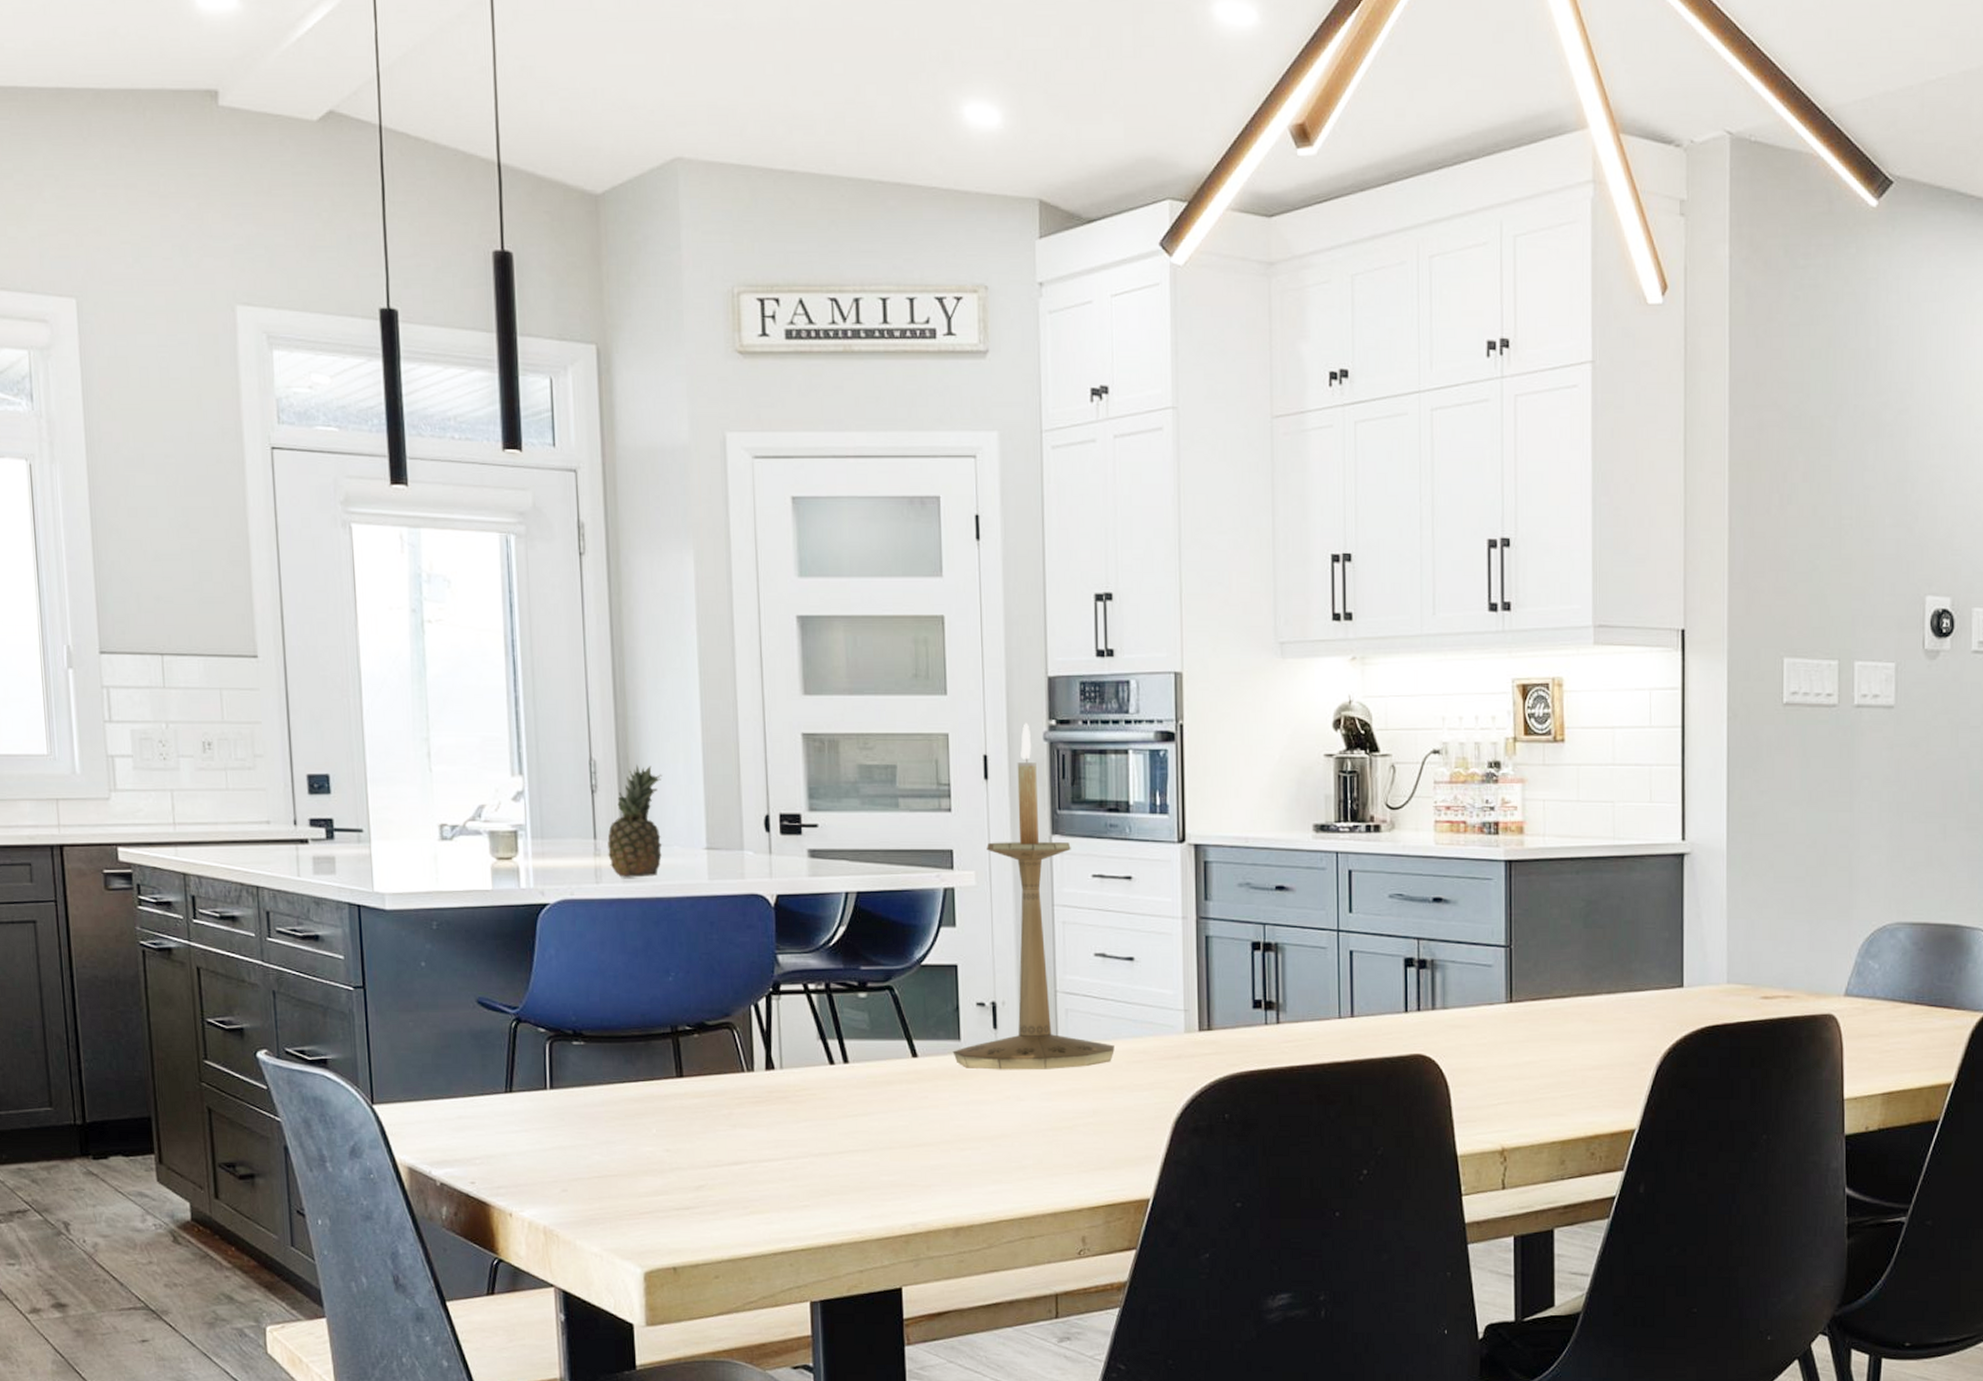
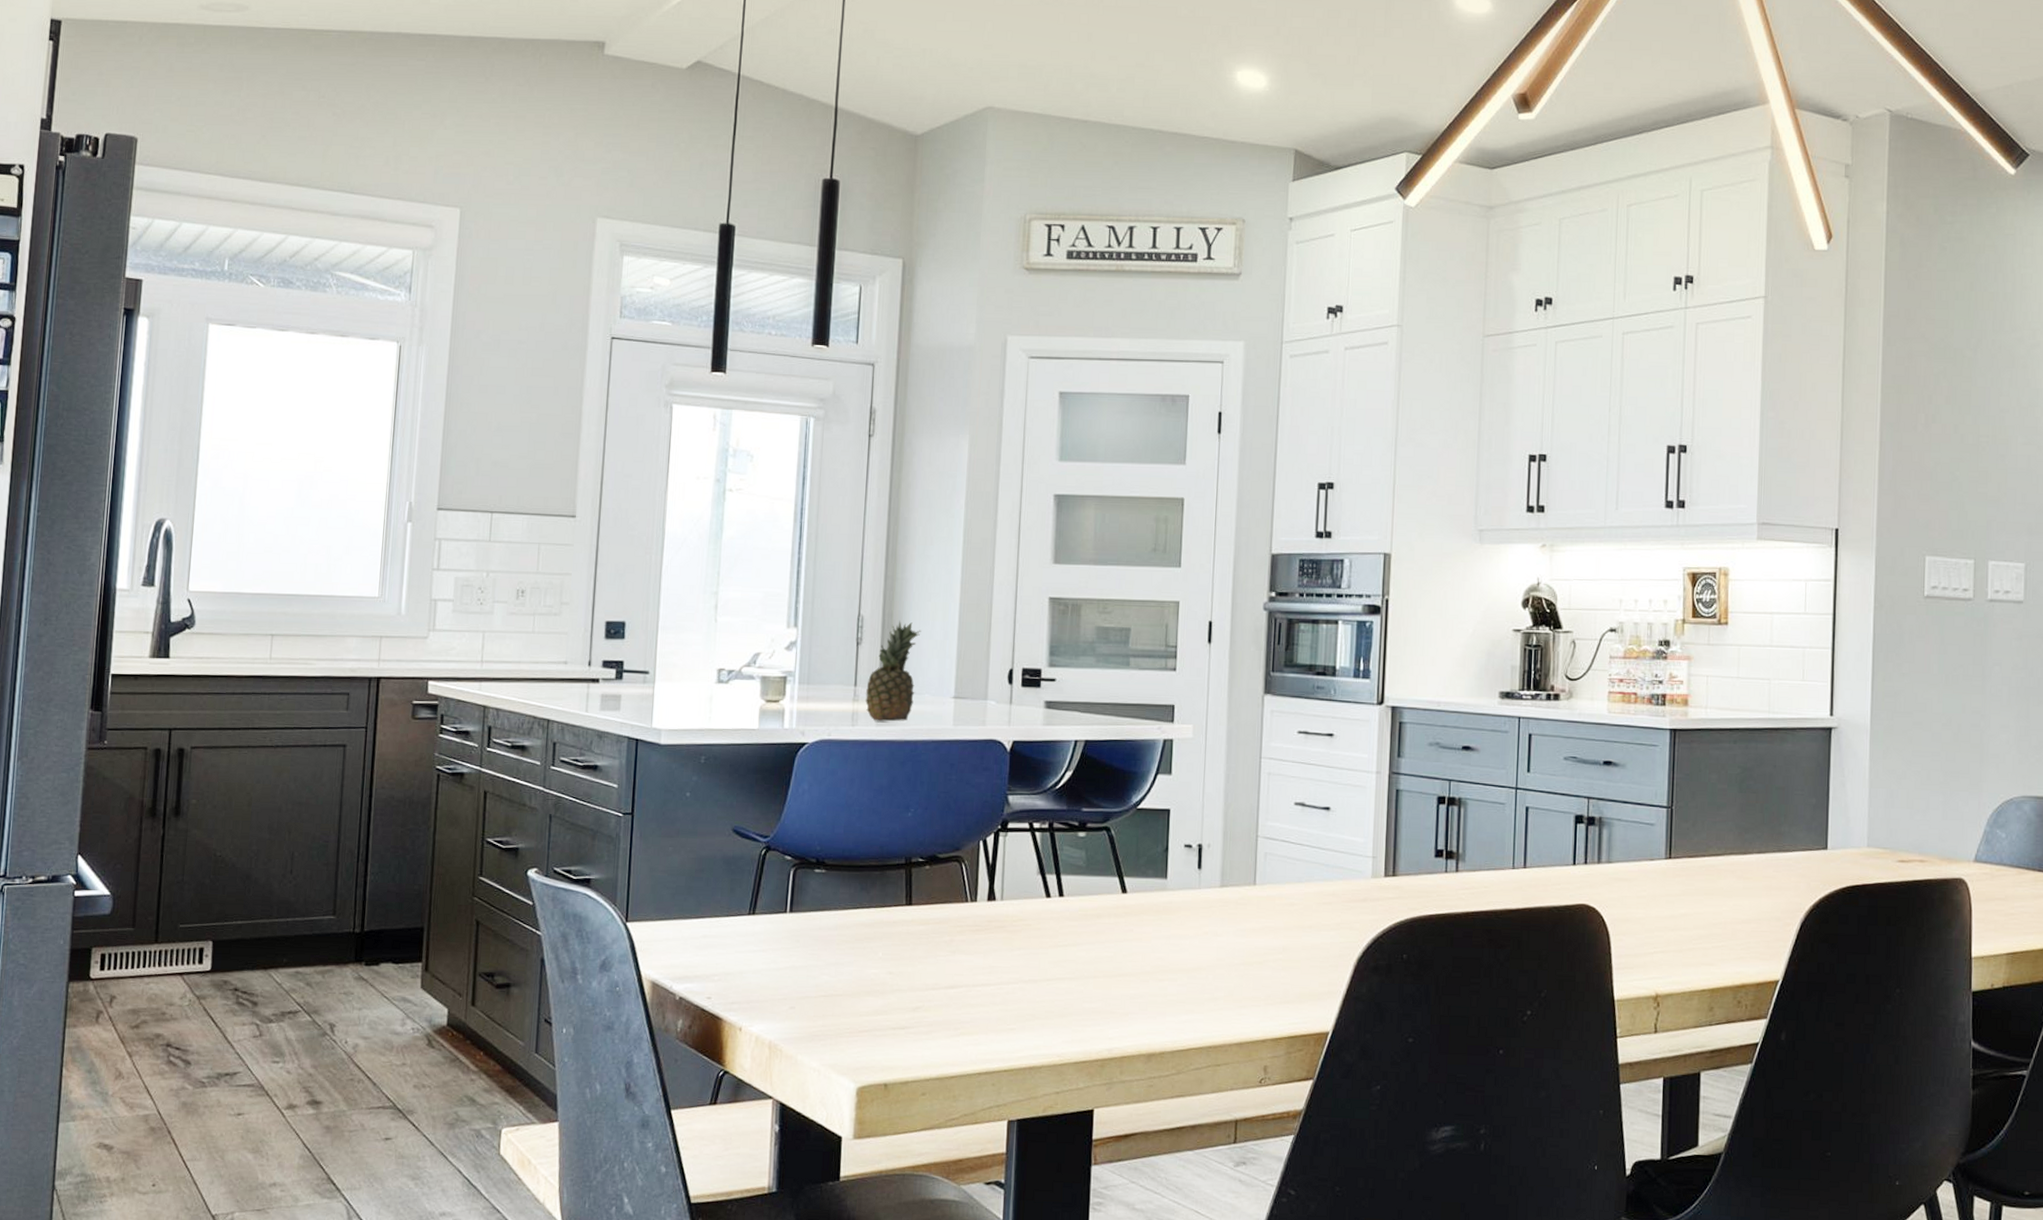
candlestick: present [953,722,1115,1070] -> none [1159,593,1307,909]

